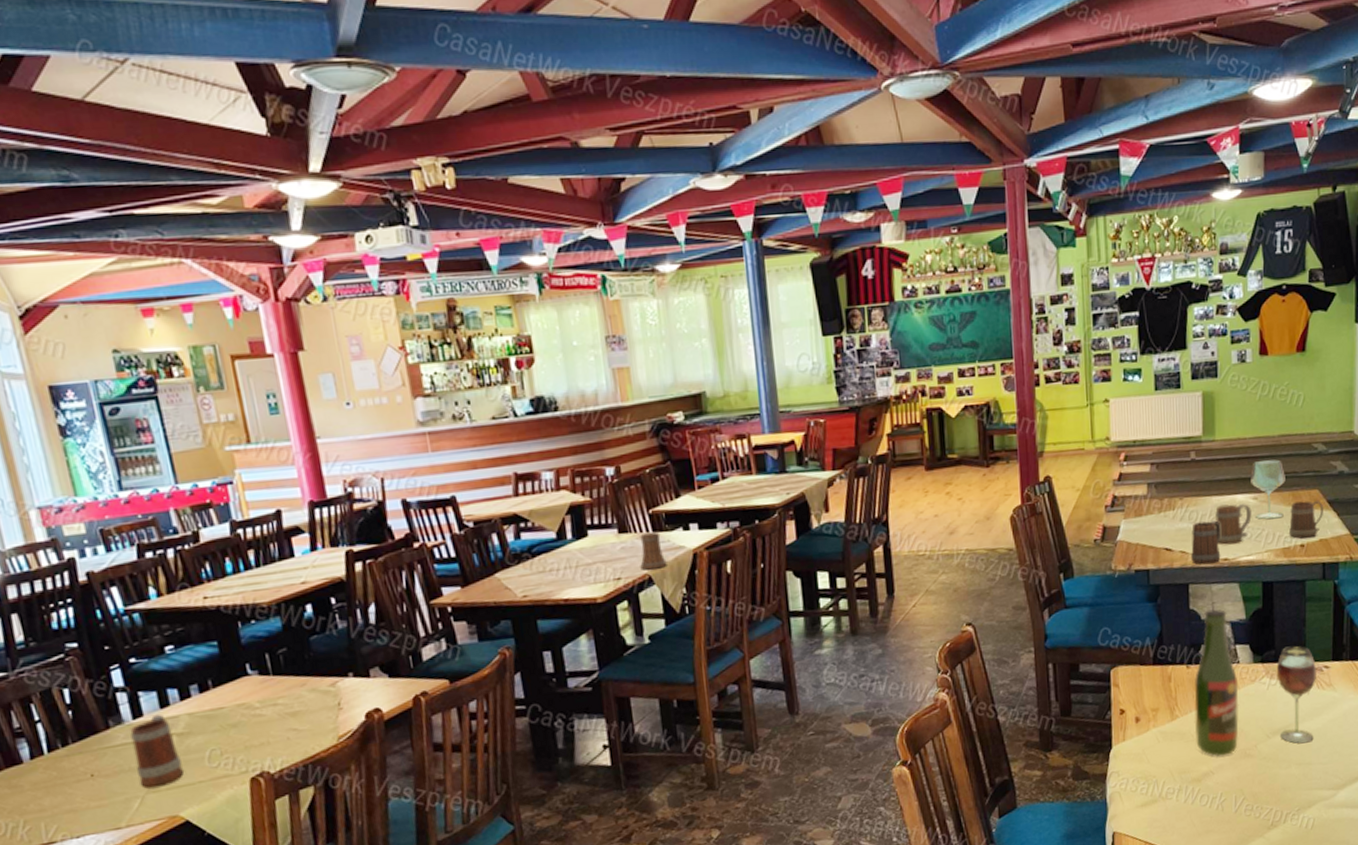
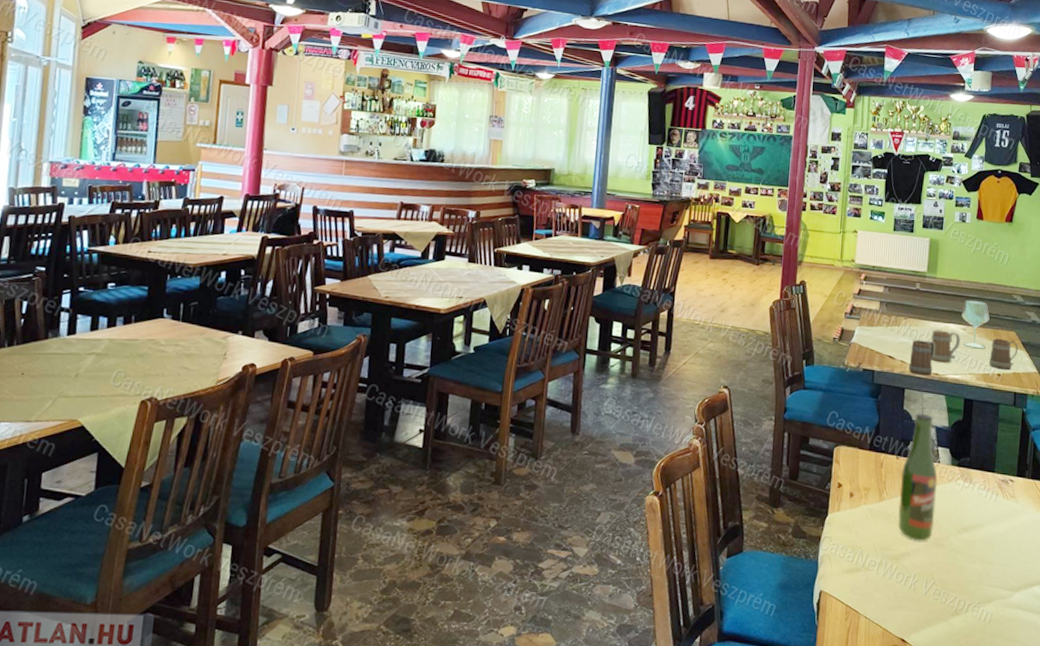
beer mug: present [130,714,184,790] -> none [56,334,94,395]
beer mug: present [640,532,667,570] -> none [479,266,500,296]
wineglass: present [1276,645,1316,743] -> none [969,457,1003,544]

